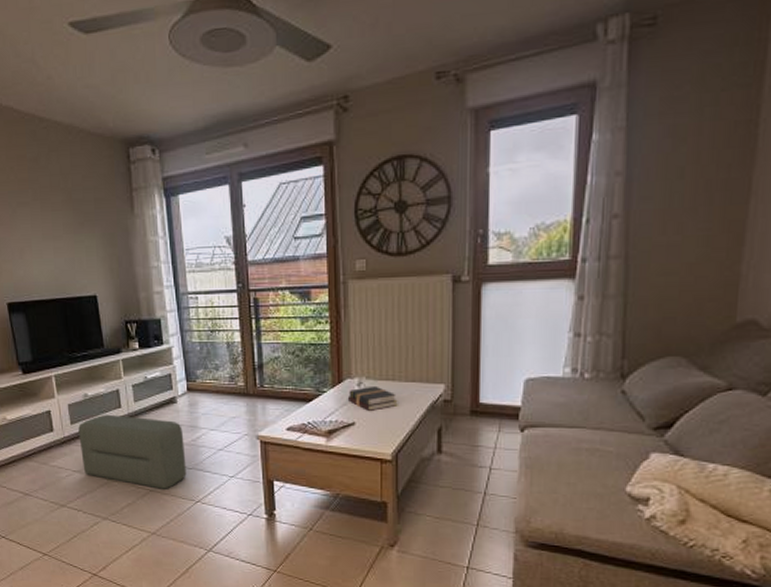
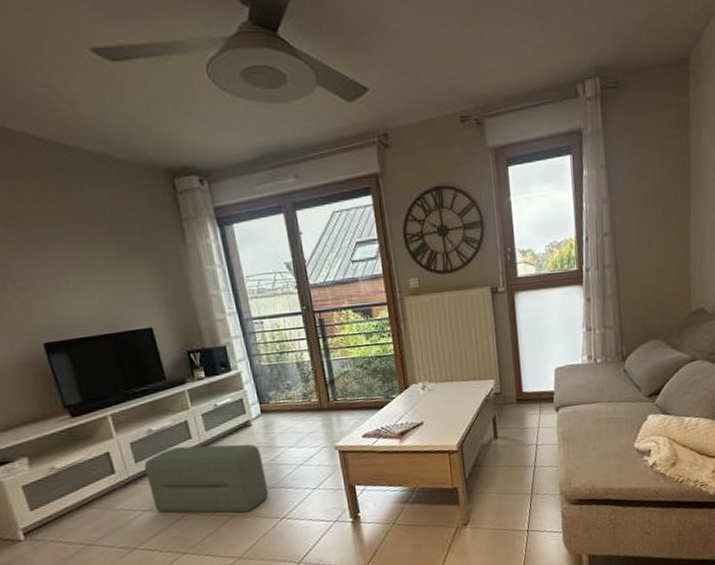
hardback book: present [347,385,398,411] -> none [414,387,458,410]

